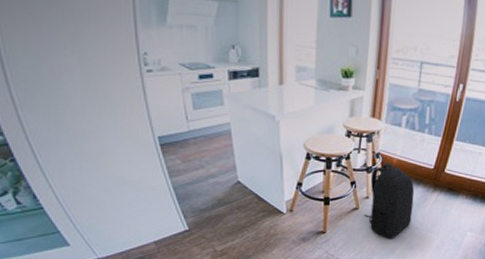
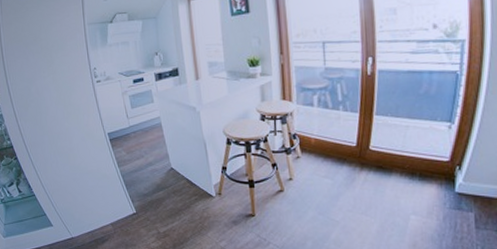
backpack: present [363,163,415,238] -> none [289,143,342,222]

